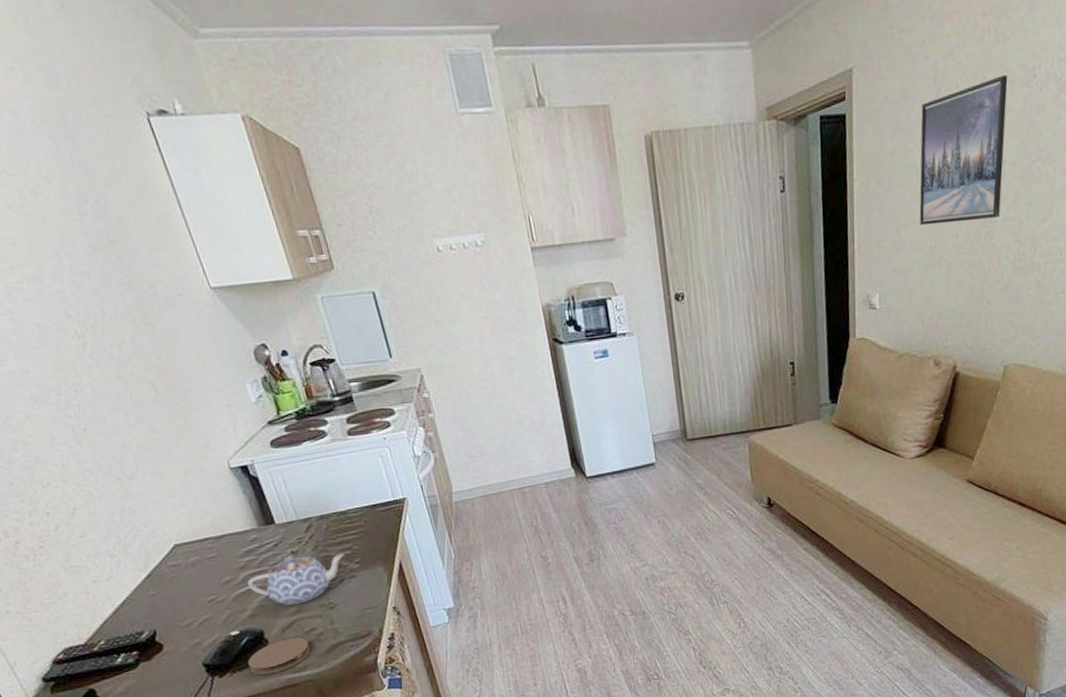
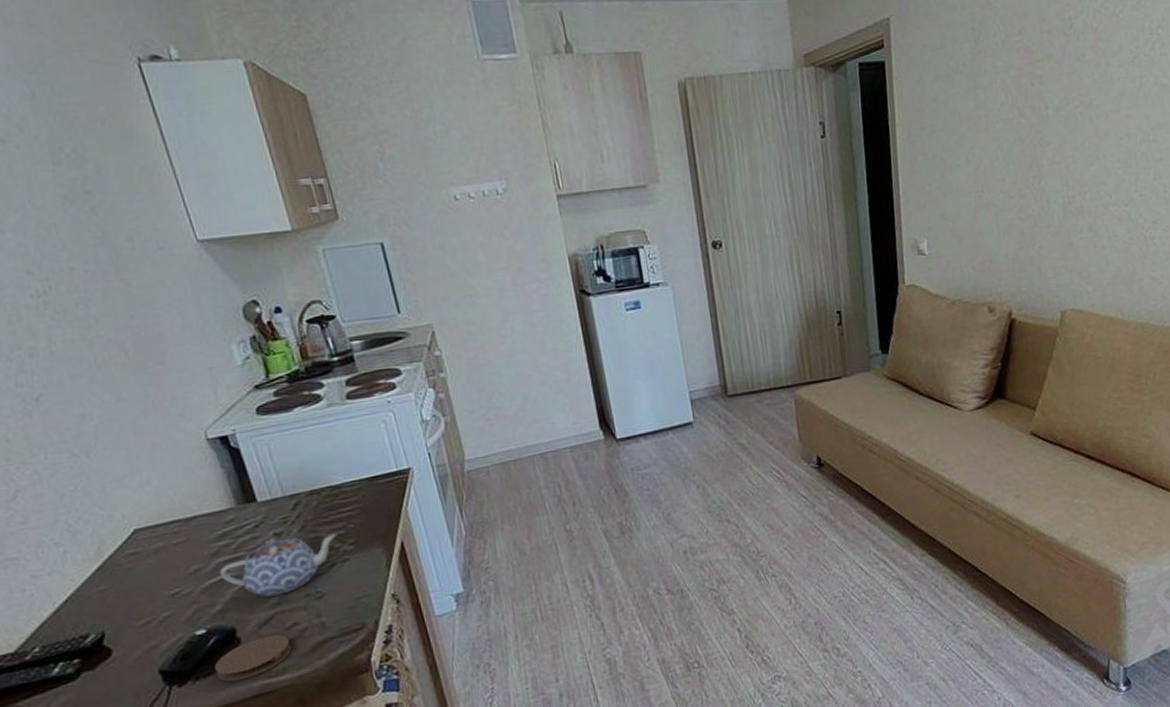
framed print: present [919,75,1008,226] -> none [960,25,1047,170]

